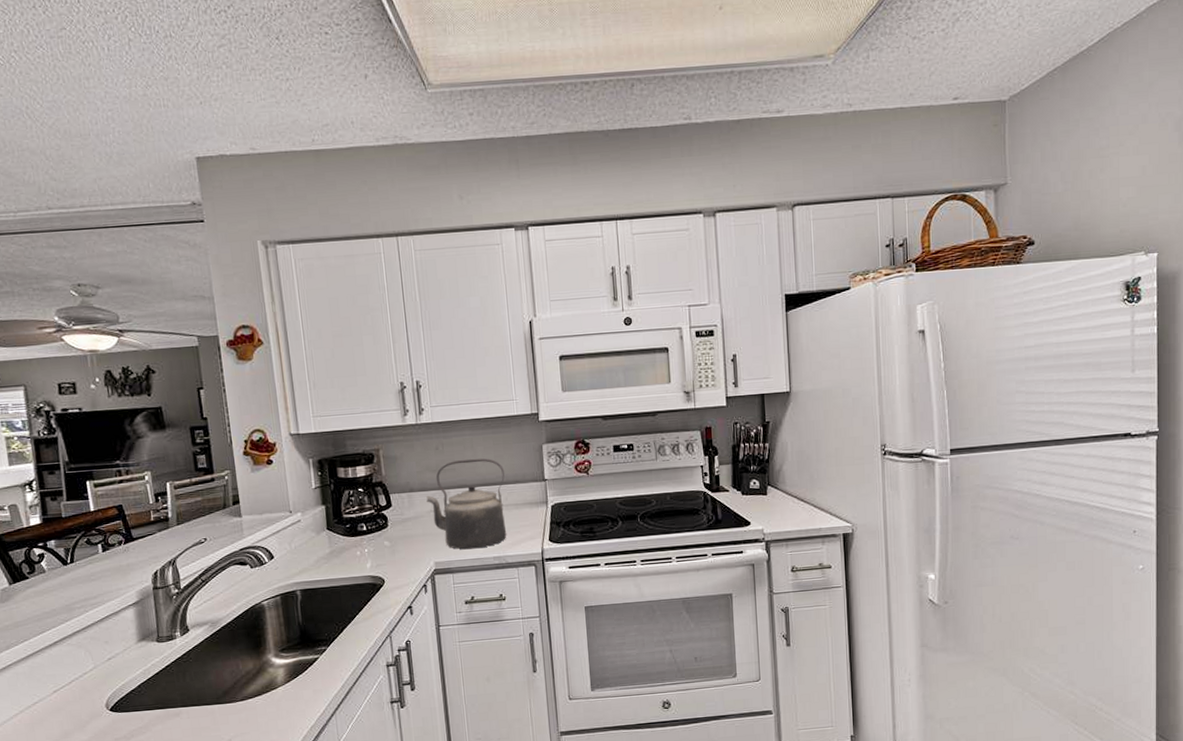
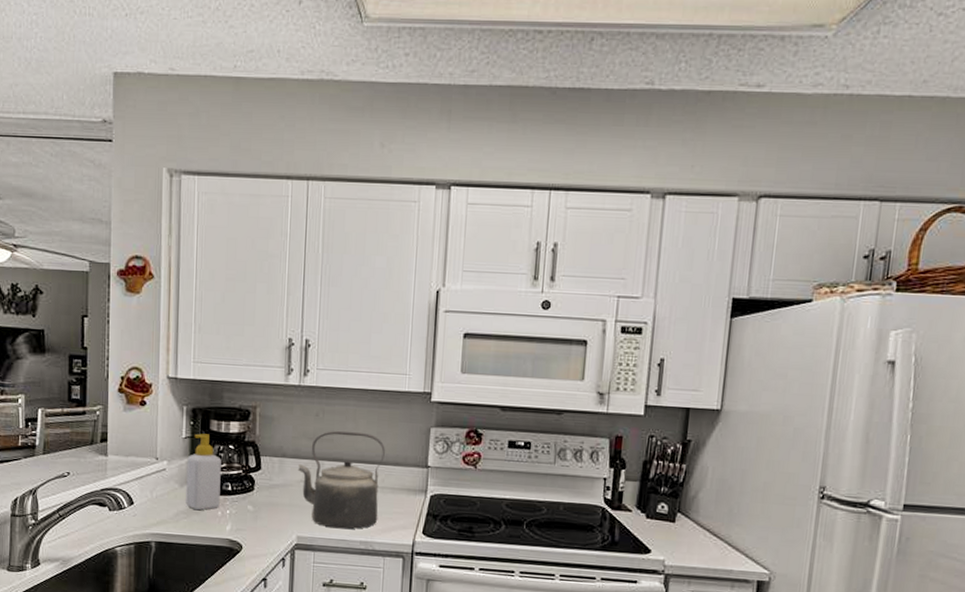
soap bottle: none [320,481,358,554] -> present [186,433,221,511]

